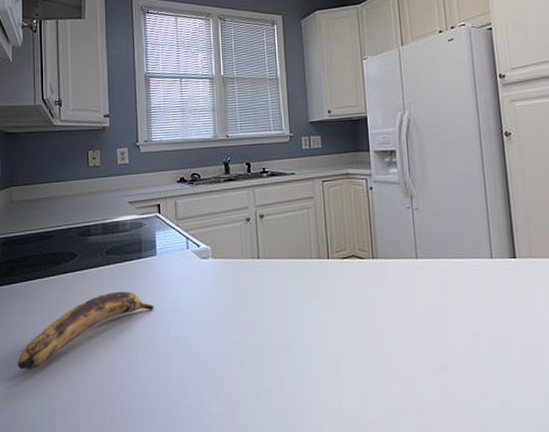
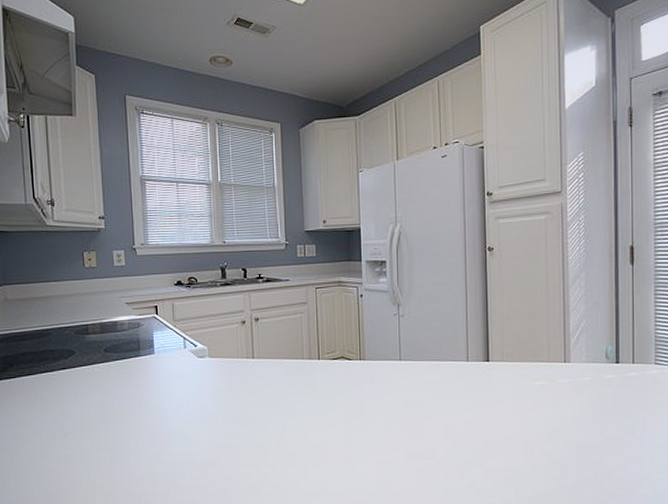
banana: present [17,291,154,370] -> none [19,386,153,457]

